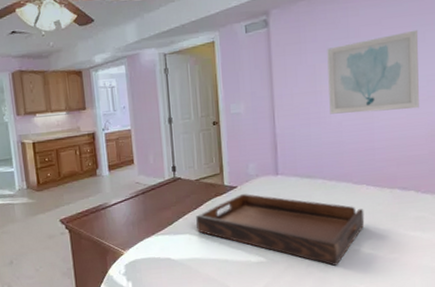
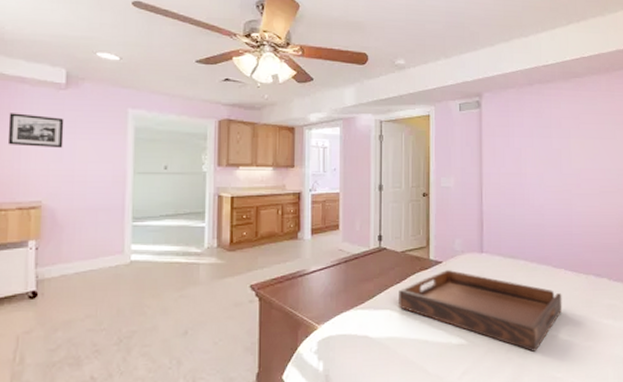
wall art: present [327,29,419,114] -> none [532,127,611,199]

